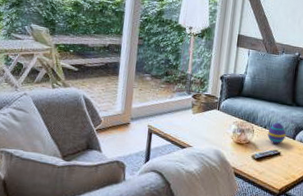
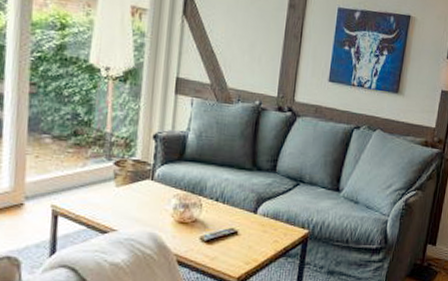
decorative egg: present [267,122,286,144] -> none [220,192,245,220]

